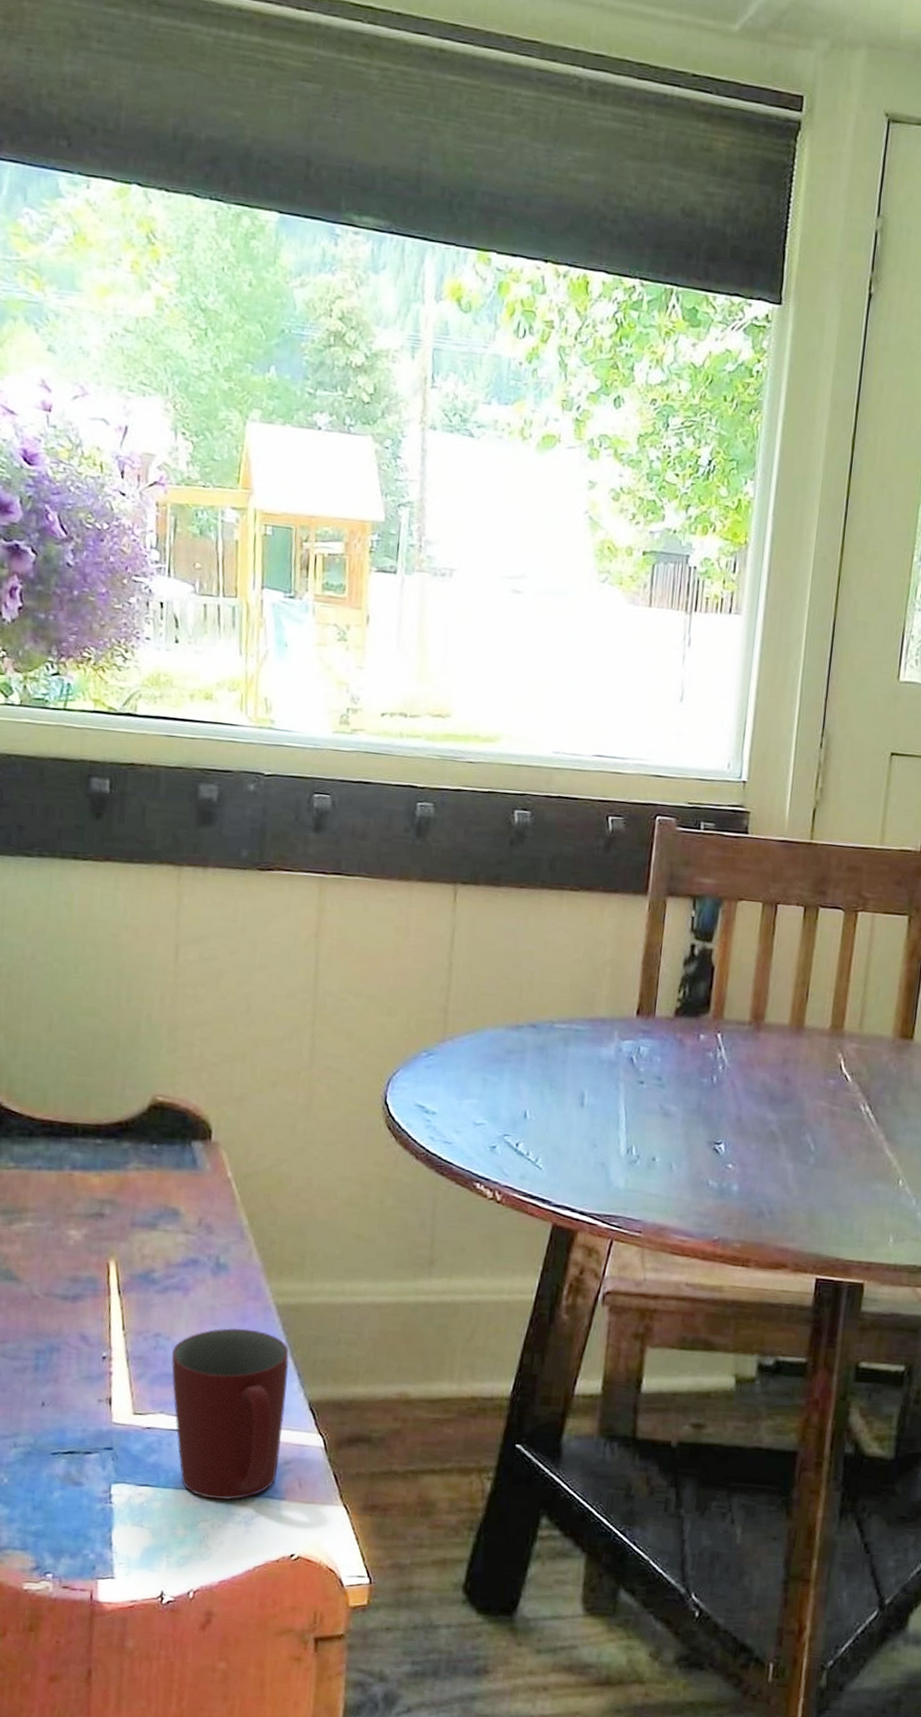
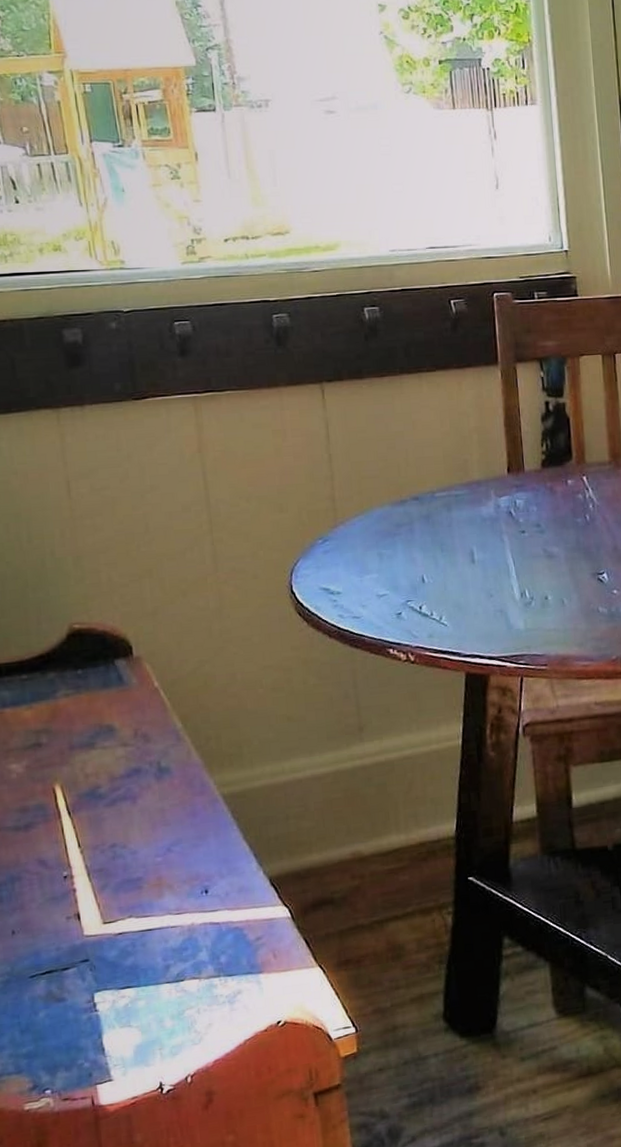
mug: present [171,1327,290,1500] -> none [130,822,251,987]

